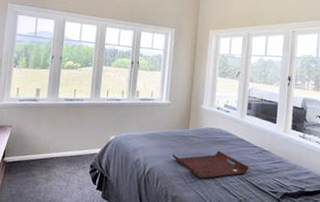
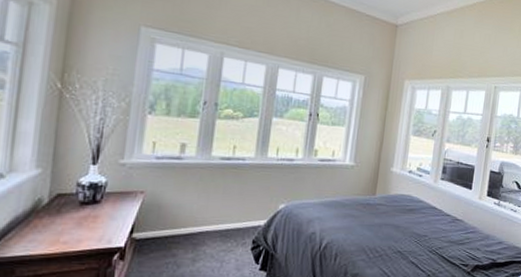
serving tray: present [172,150,249,179] -> none [355,220,440,253]

